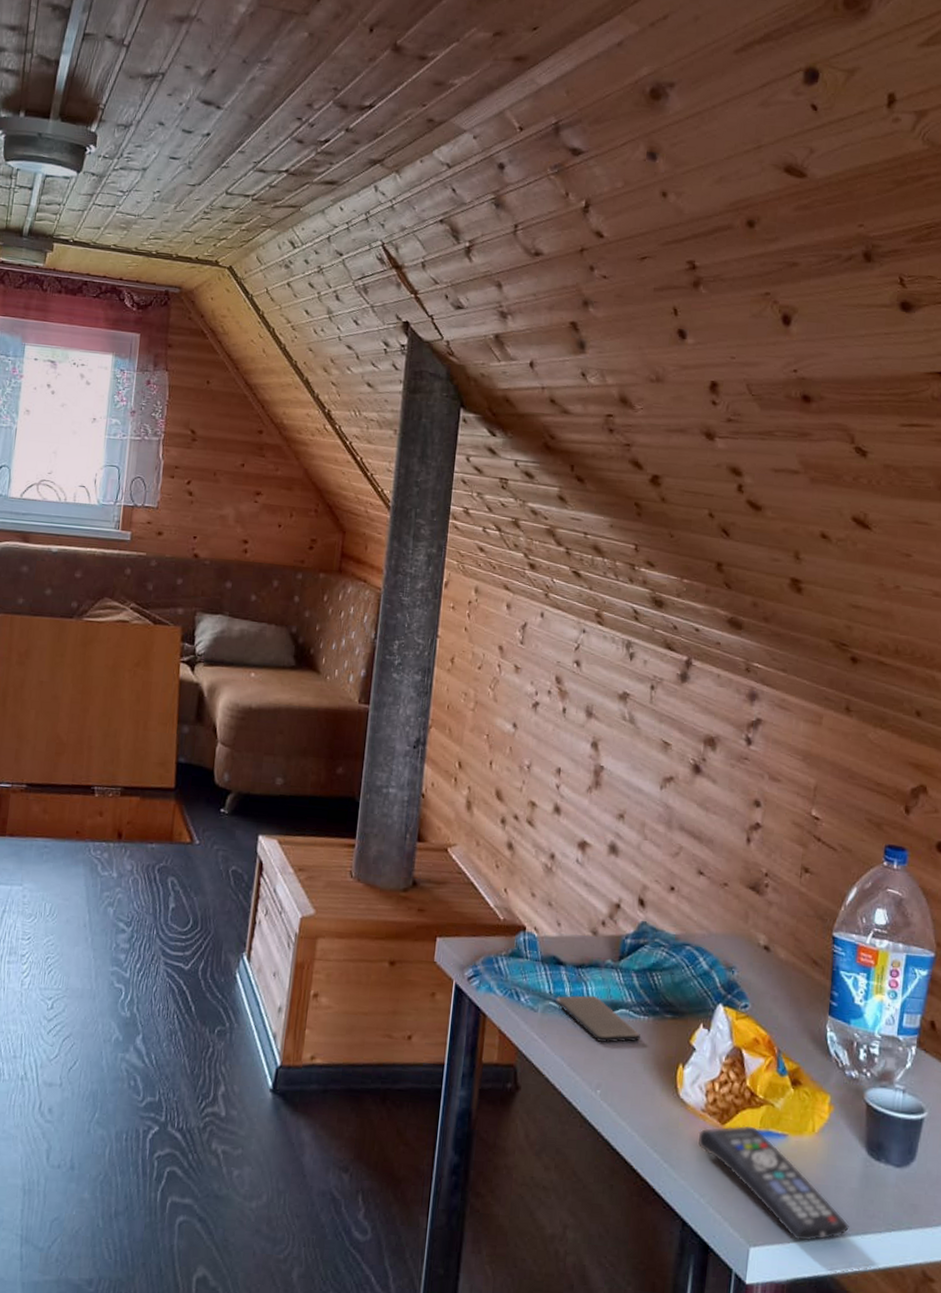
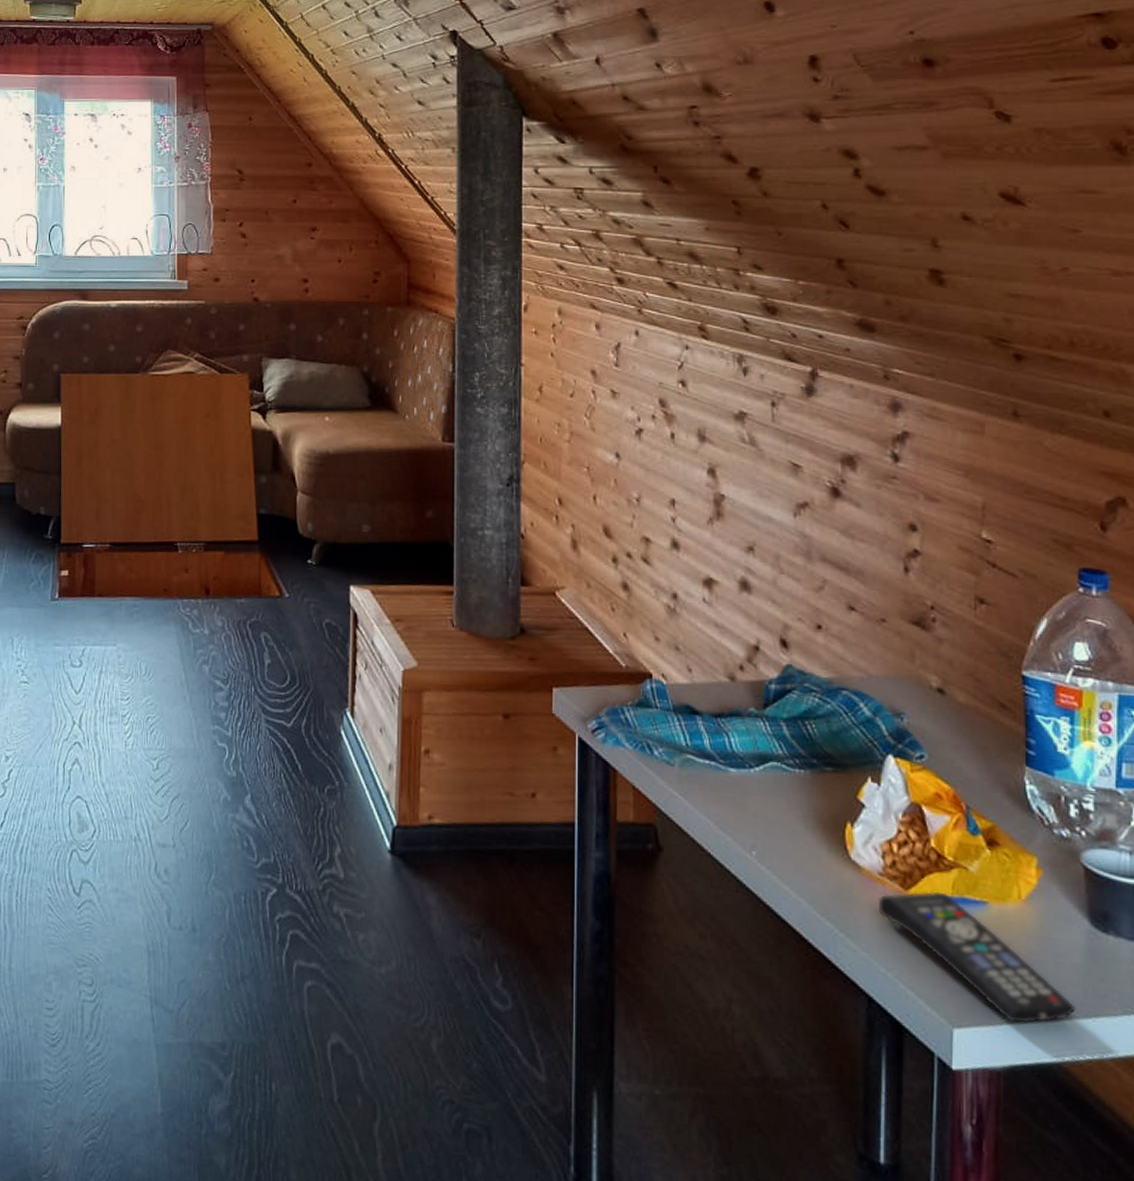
smartphone: present [555,995,641,1042] -> none [694,747,799,799]

